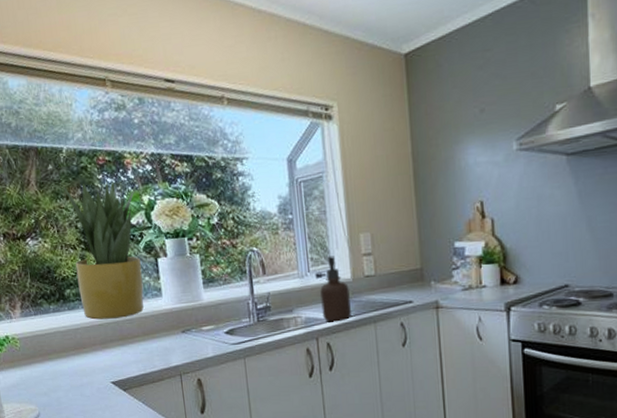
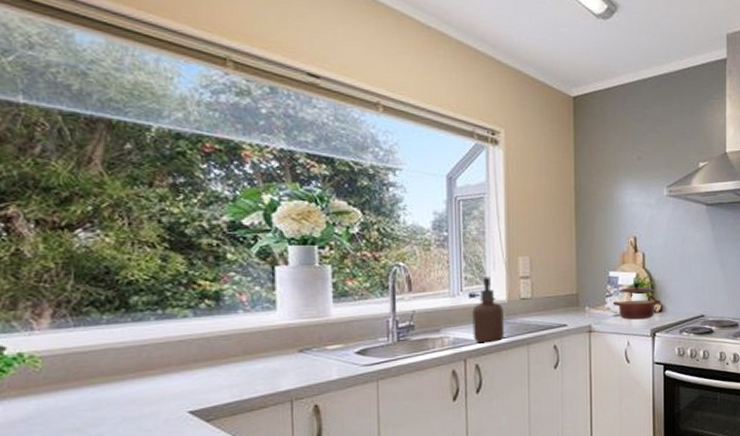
planter: present [61,179,144,319] -> none [143,165,258,334]
saucepan: none [459,252,515,294] -> present [612,282,660,320]

